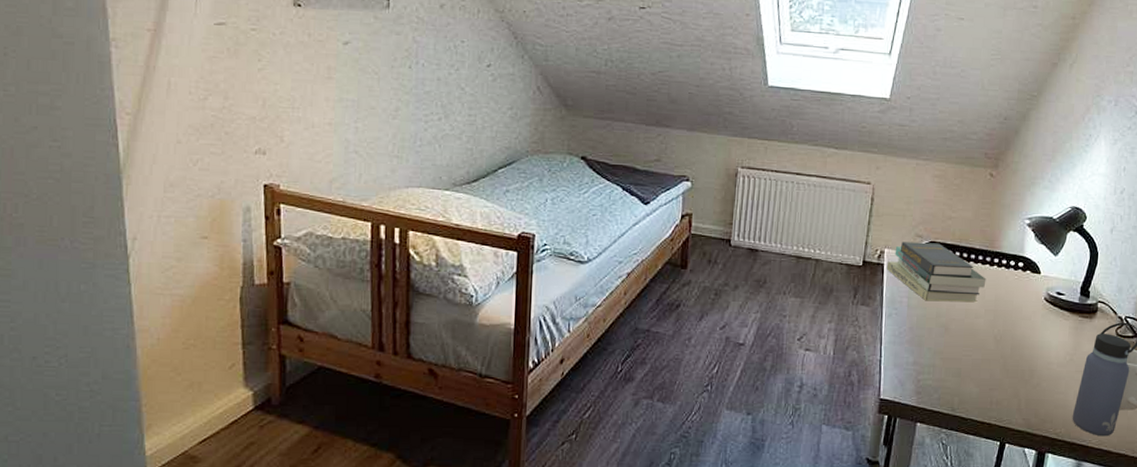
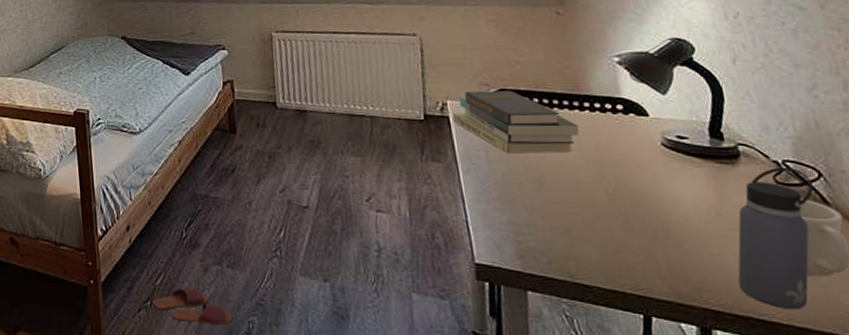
slippers: none [577,421,657,457] -> present [152,288,233,325]

